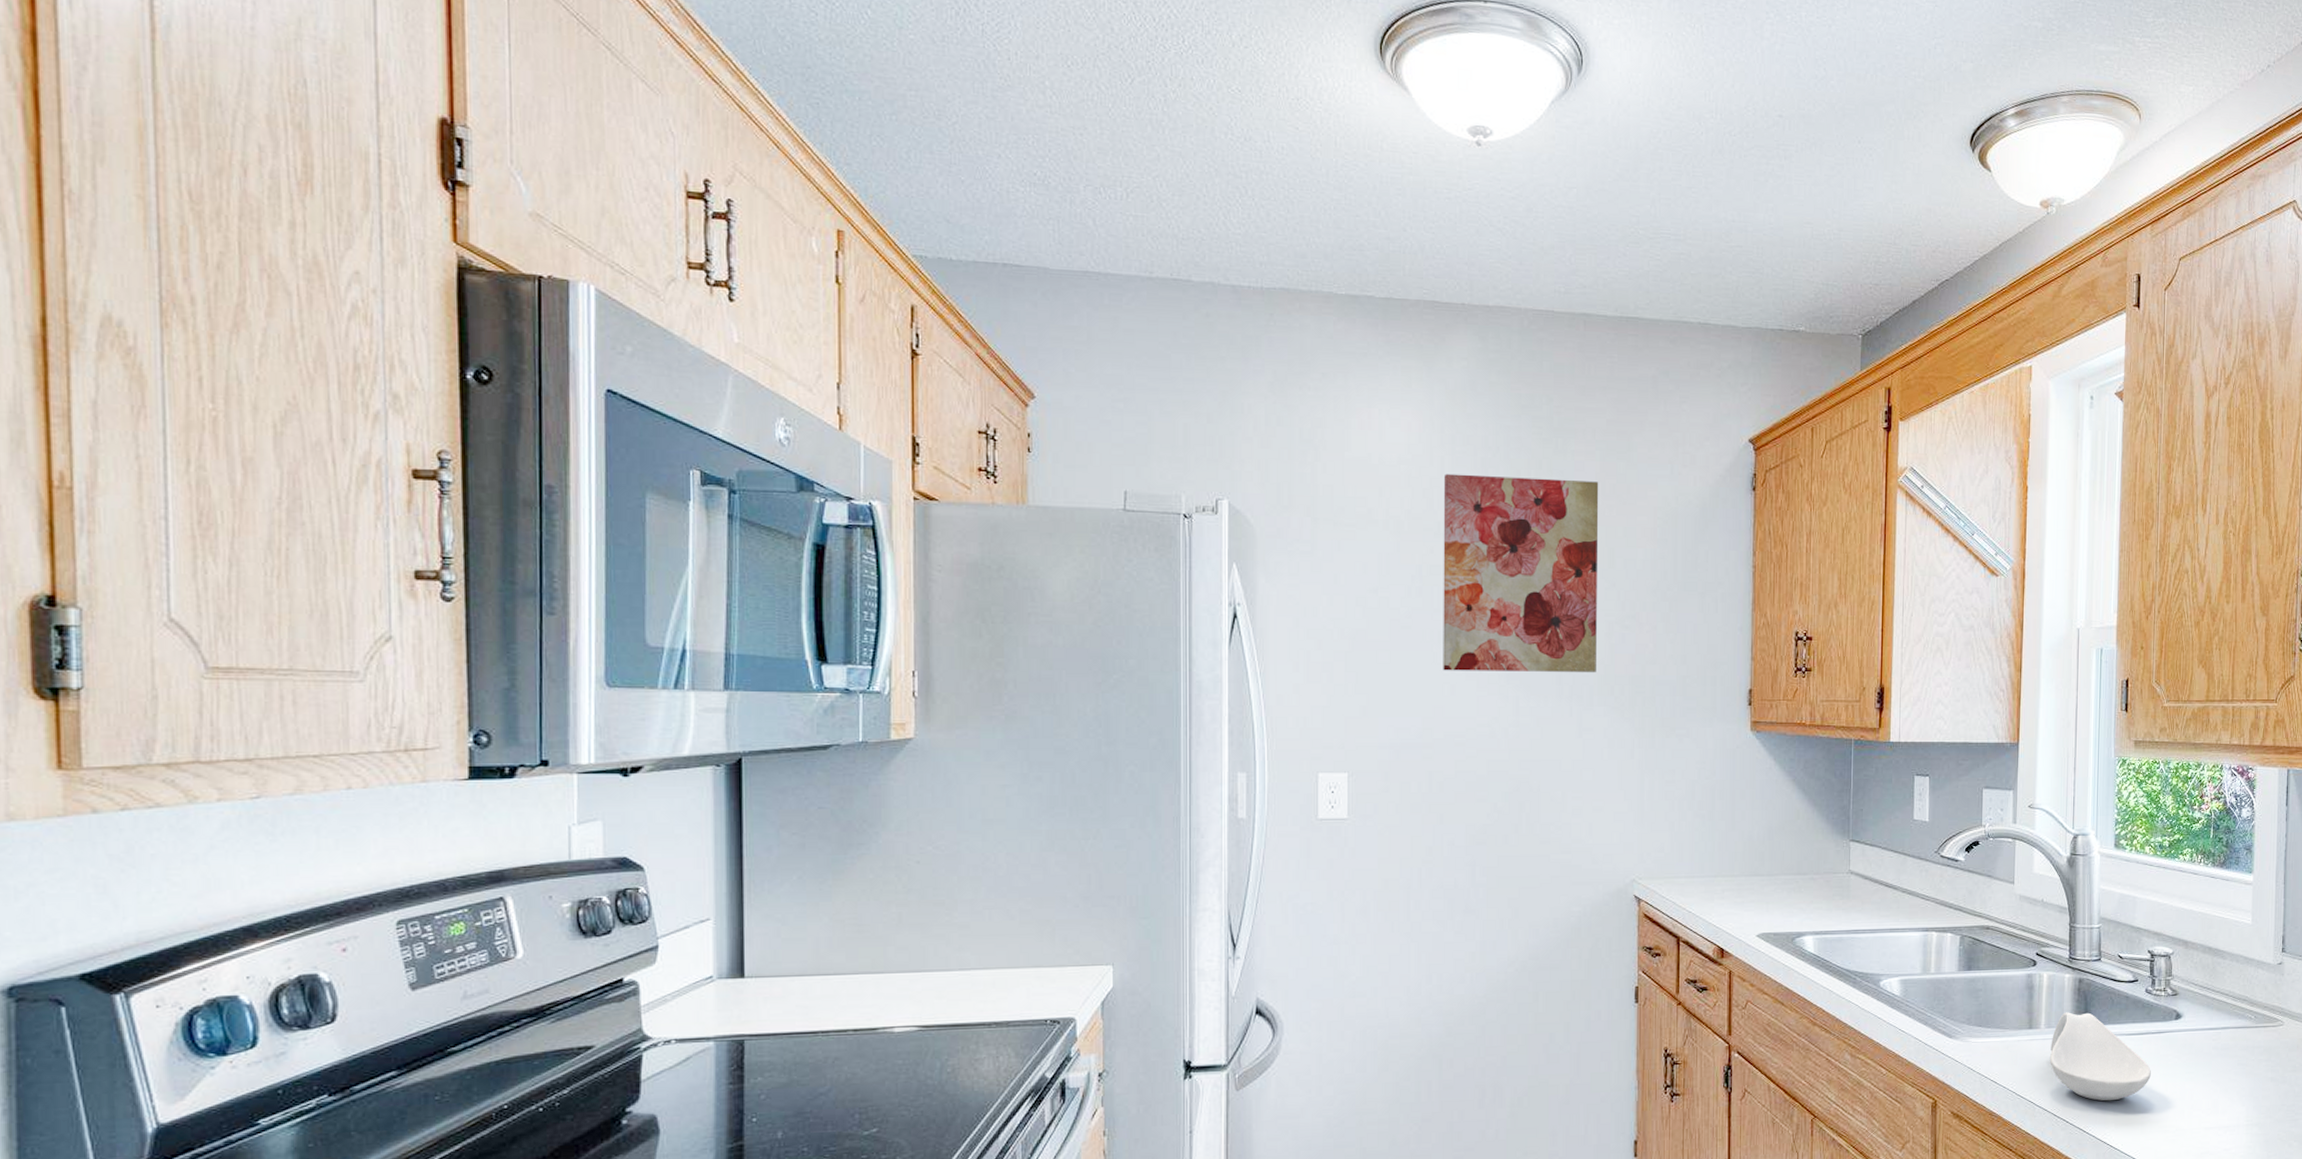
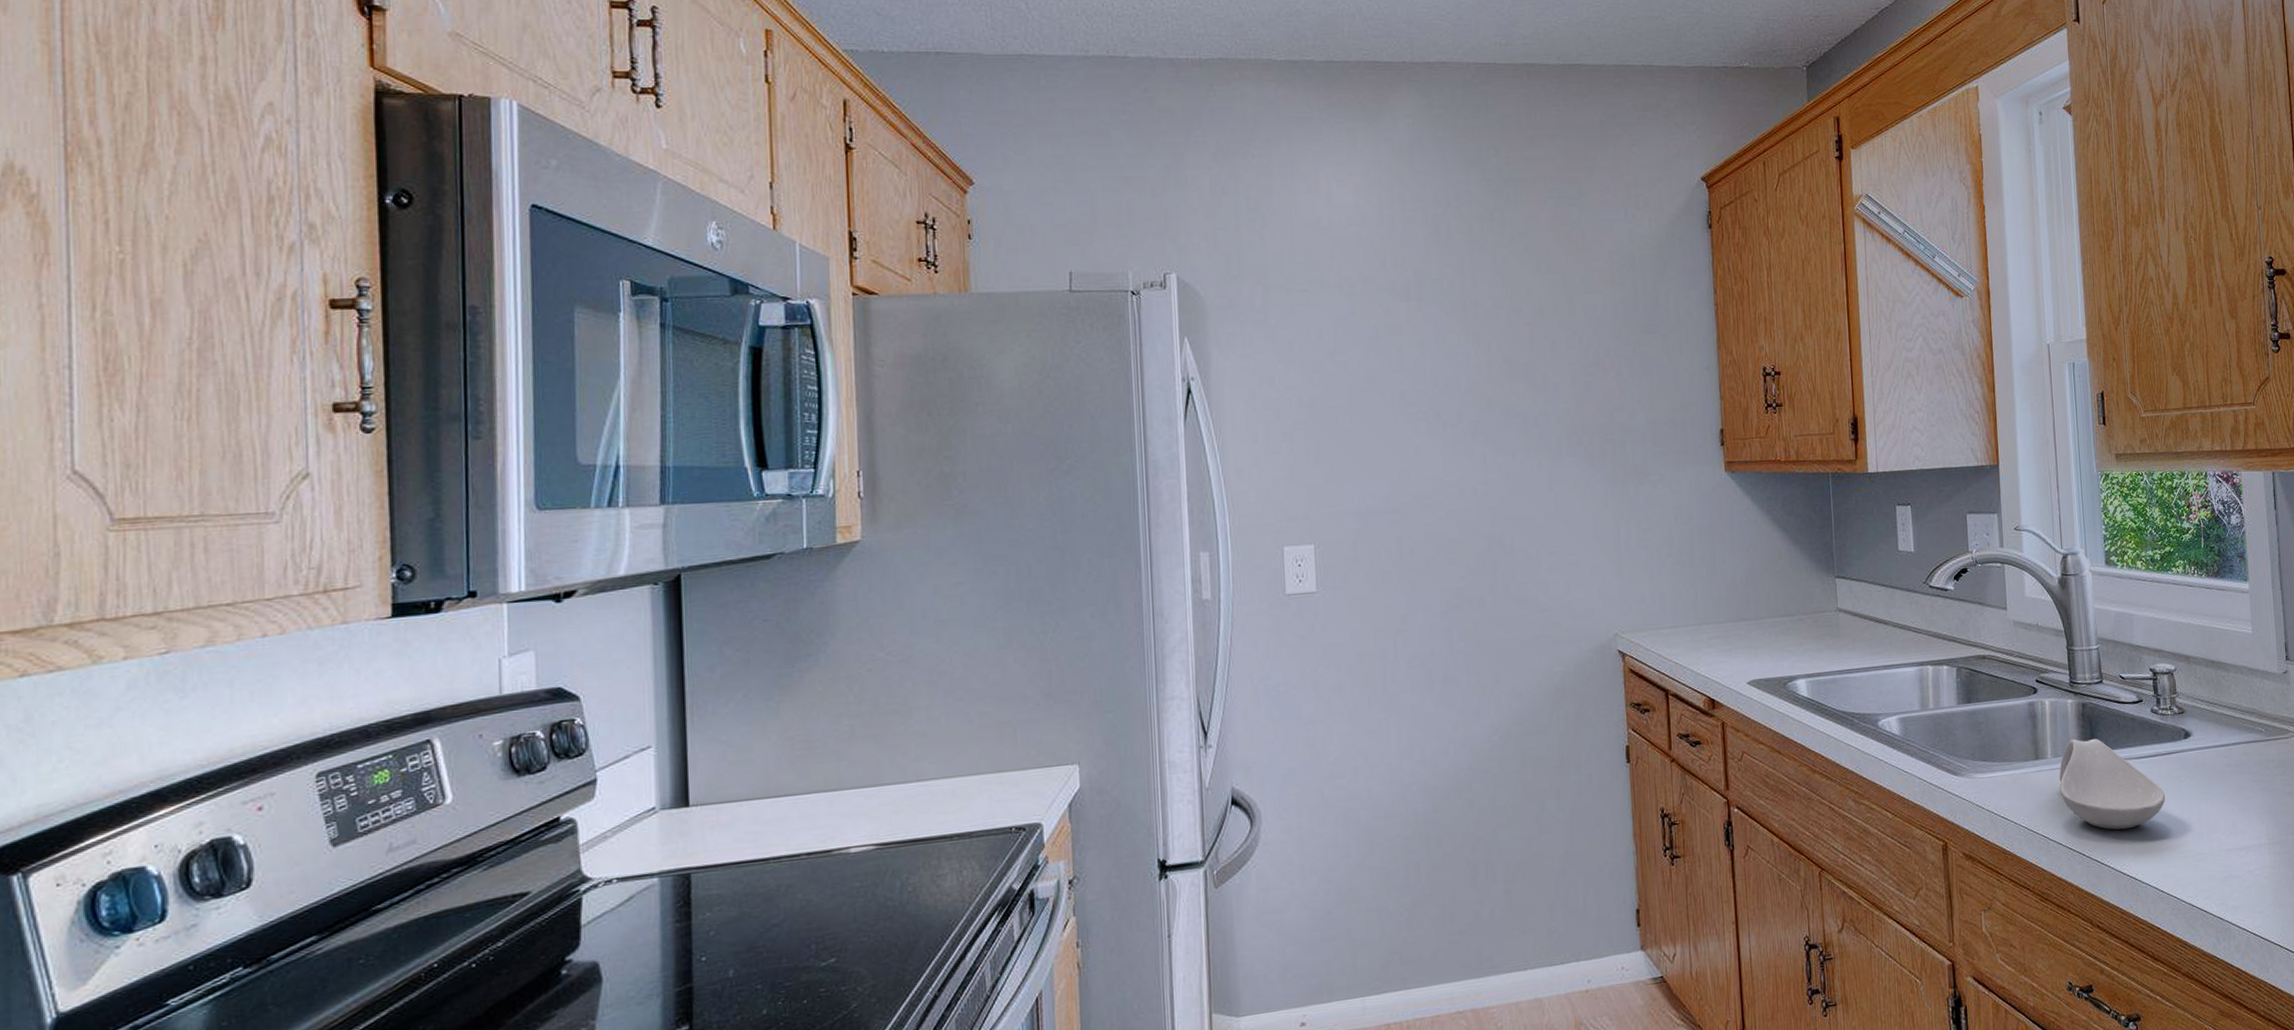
wall art: present [1443,473,1599,673] -> none [1395,230,1563,432]

